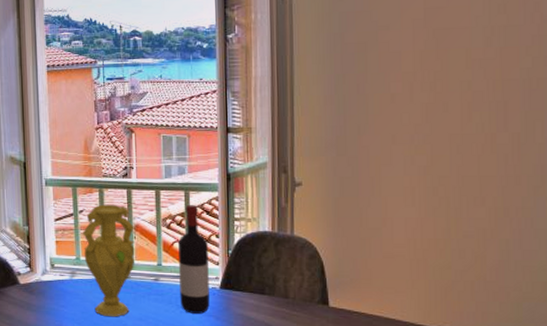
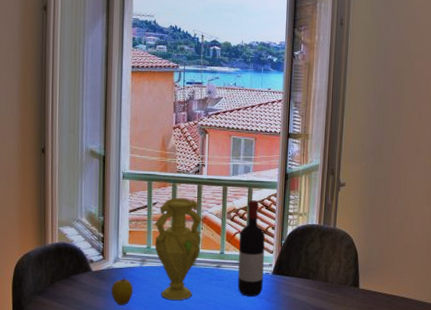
apple: none [41,290,64,321] -> present [111,277,133,306]

